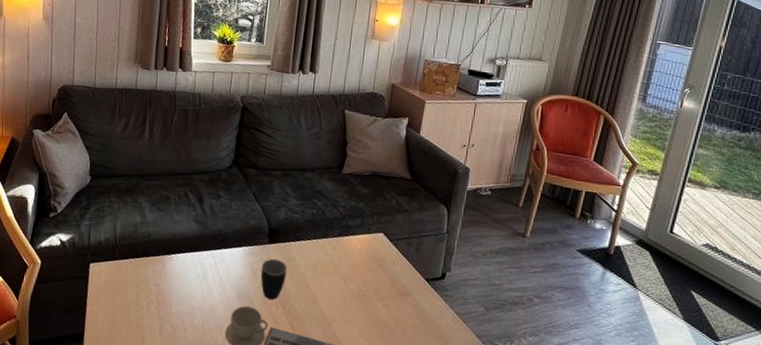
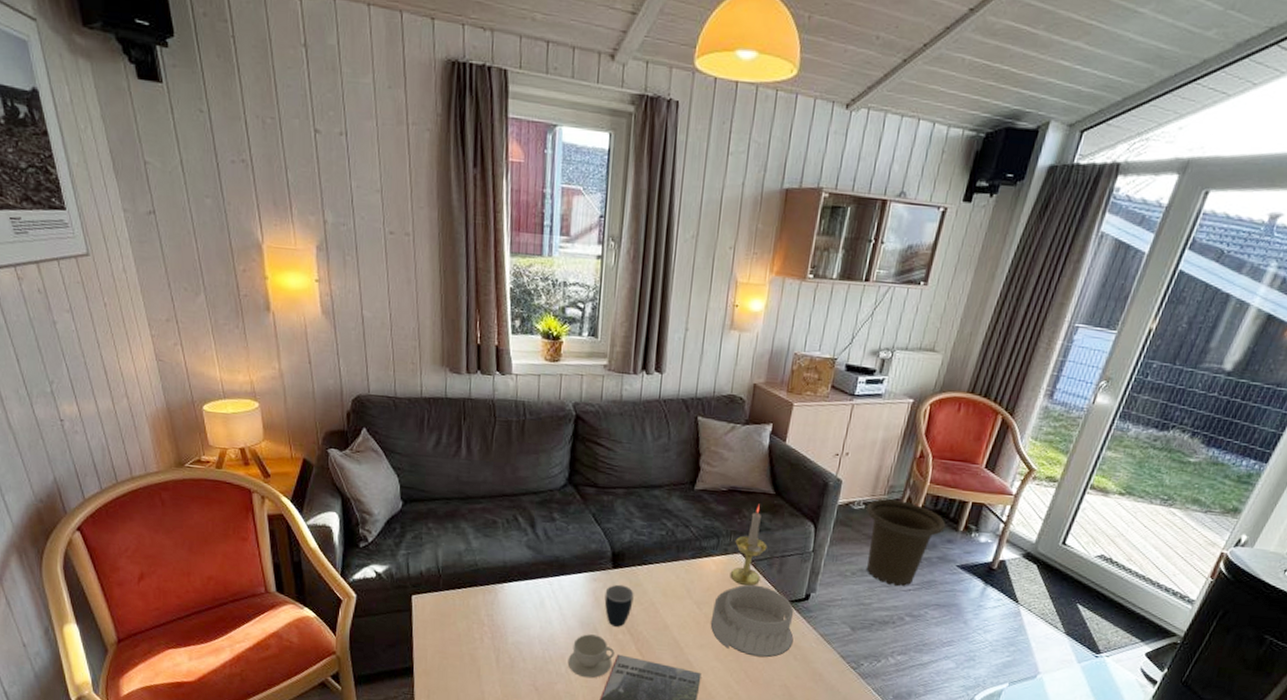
architectural model: none [356,262,432,335] -> present [710,584,794,658]
candlestick: none [373,189,406,264] -> present [730,505,768,586]
basket: none [492,186,564,269] -> present [866,499,946,587]

